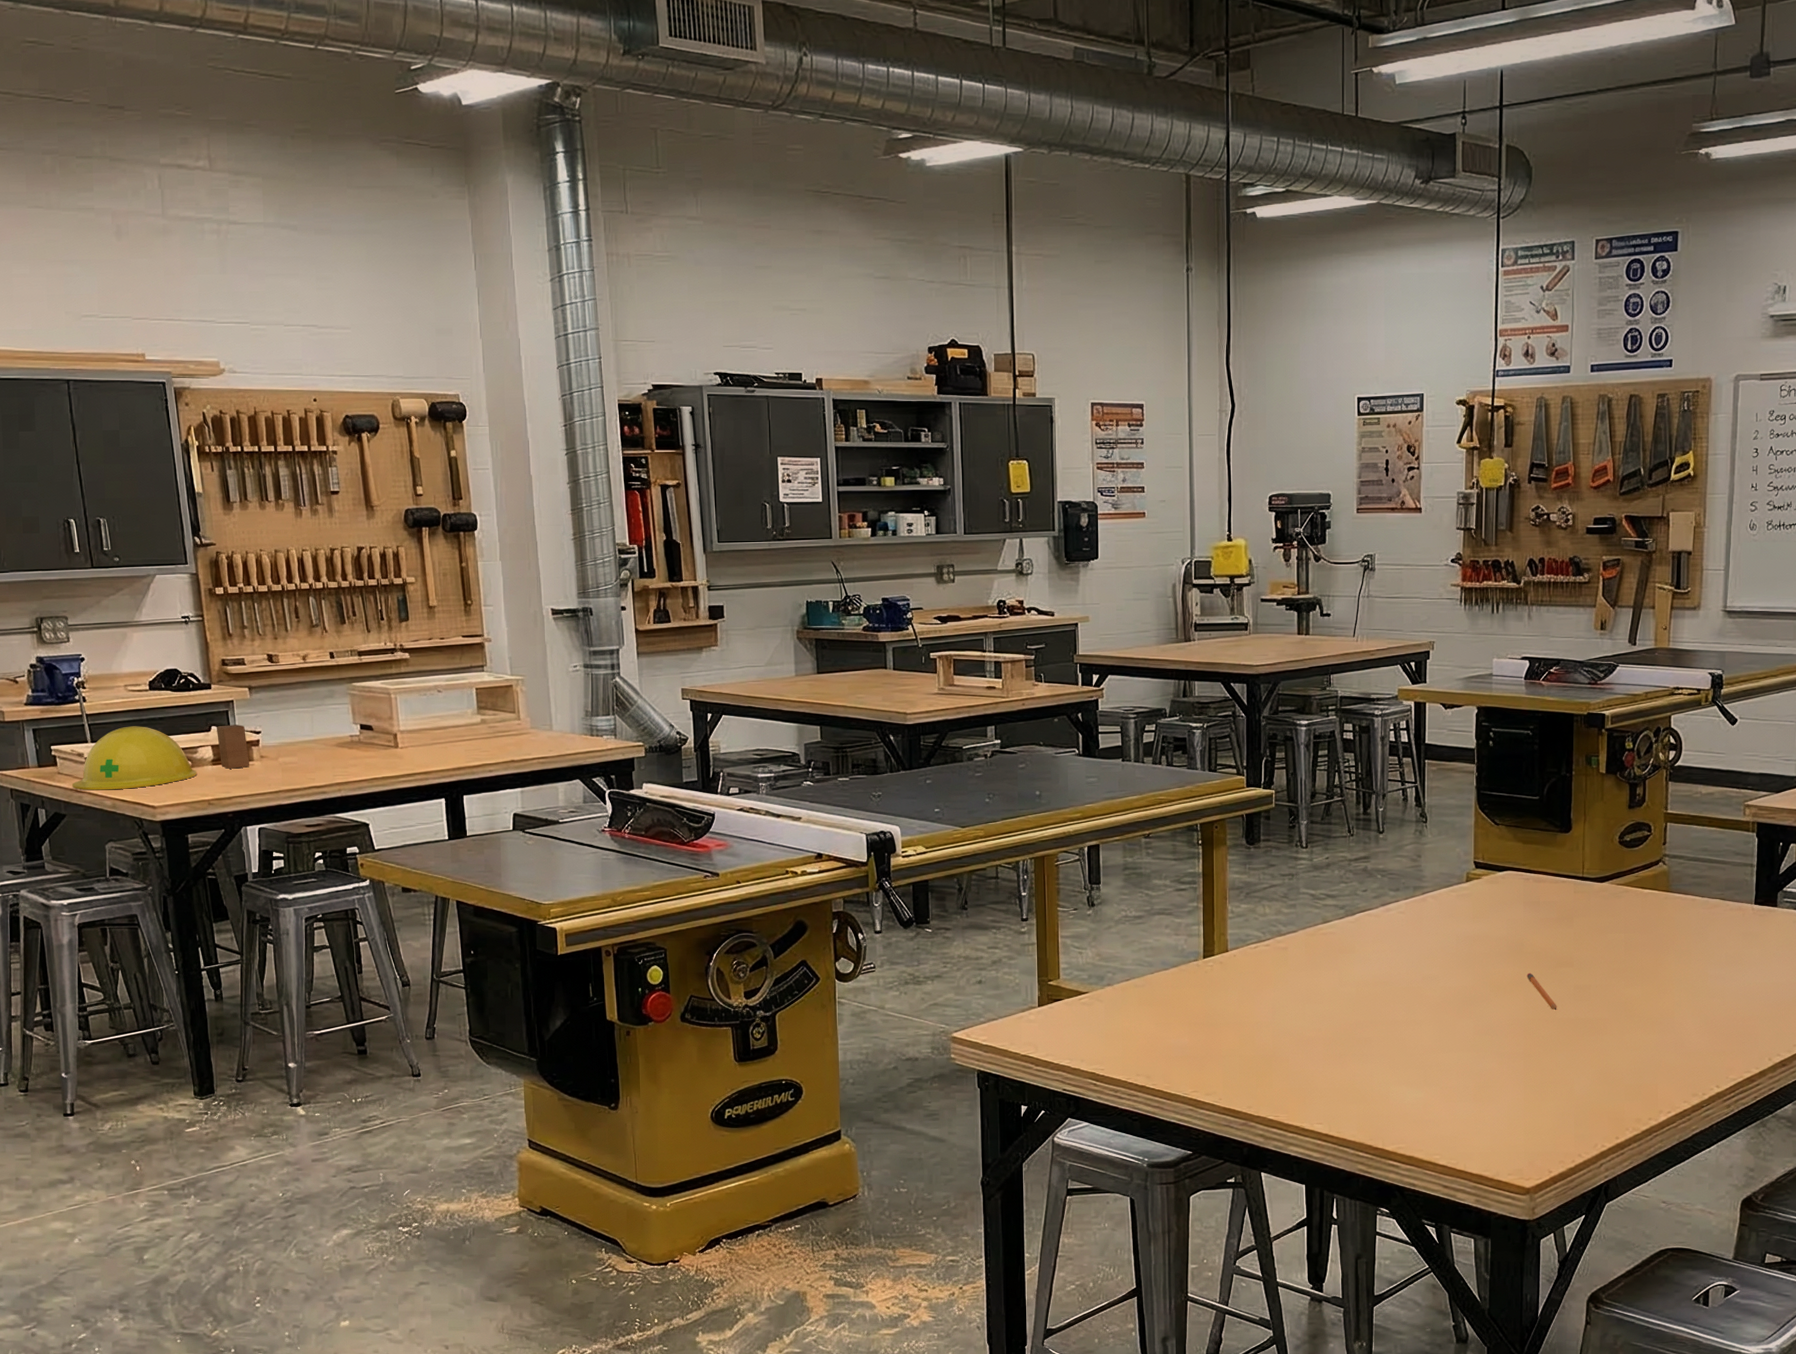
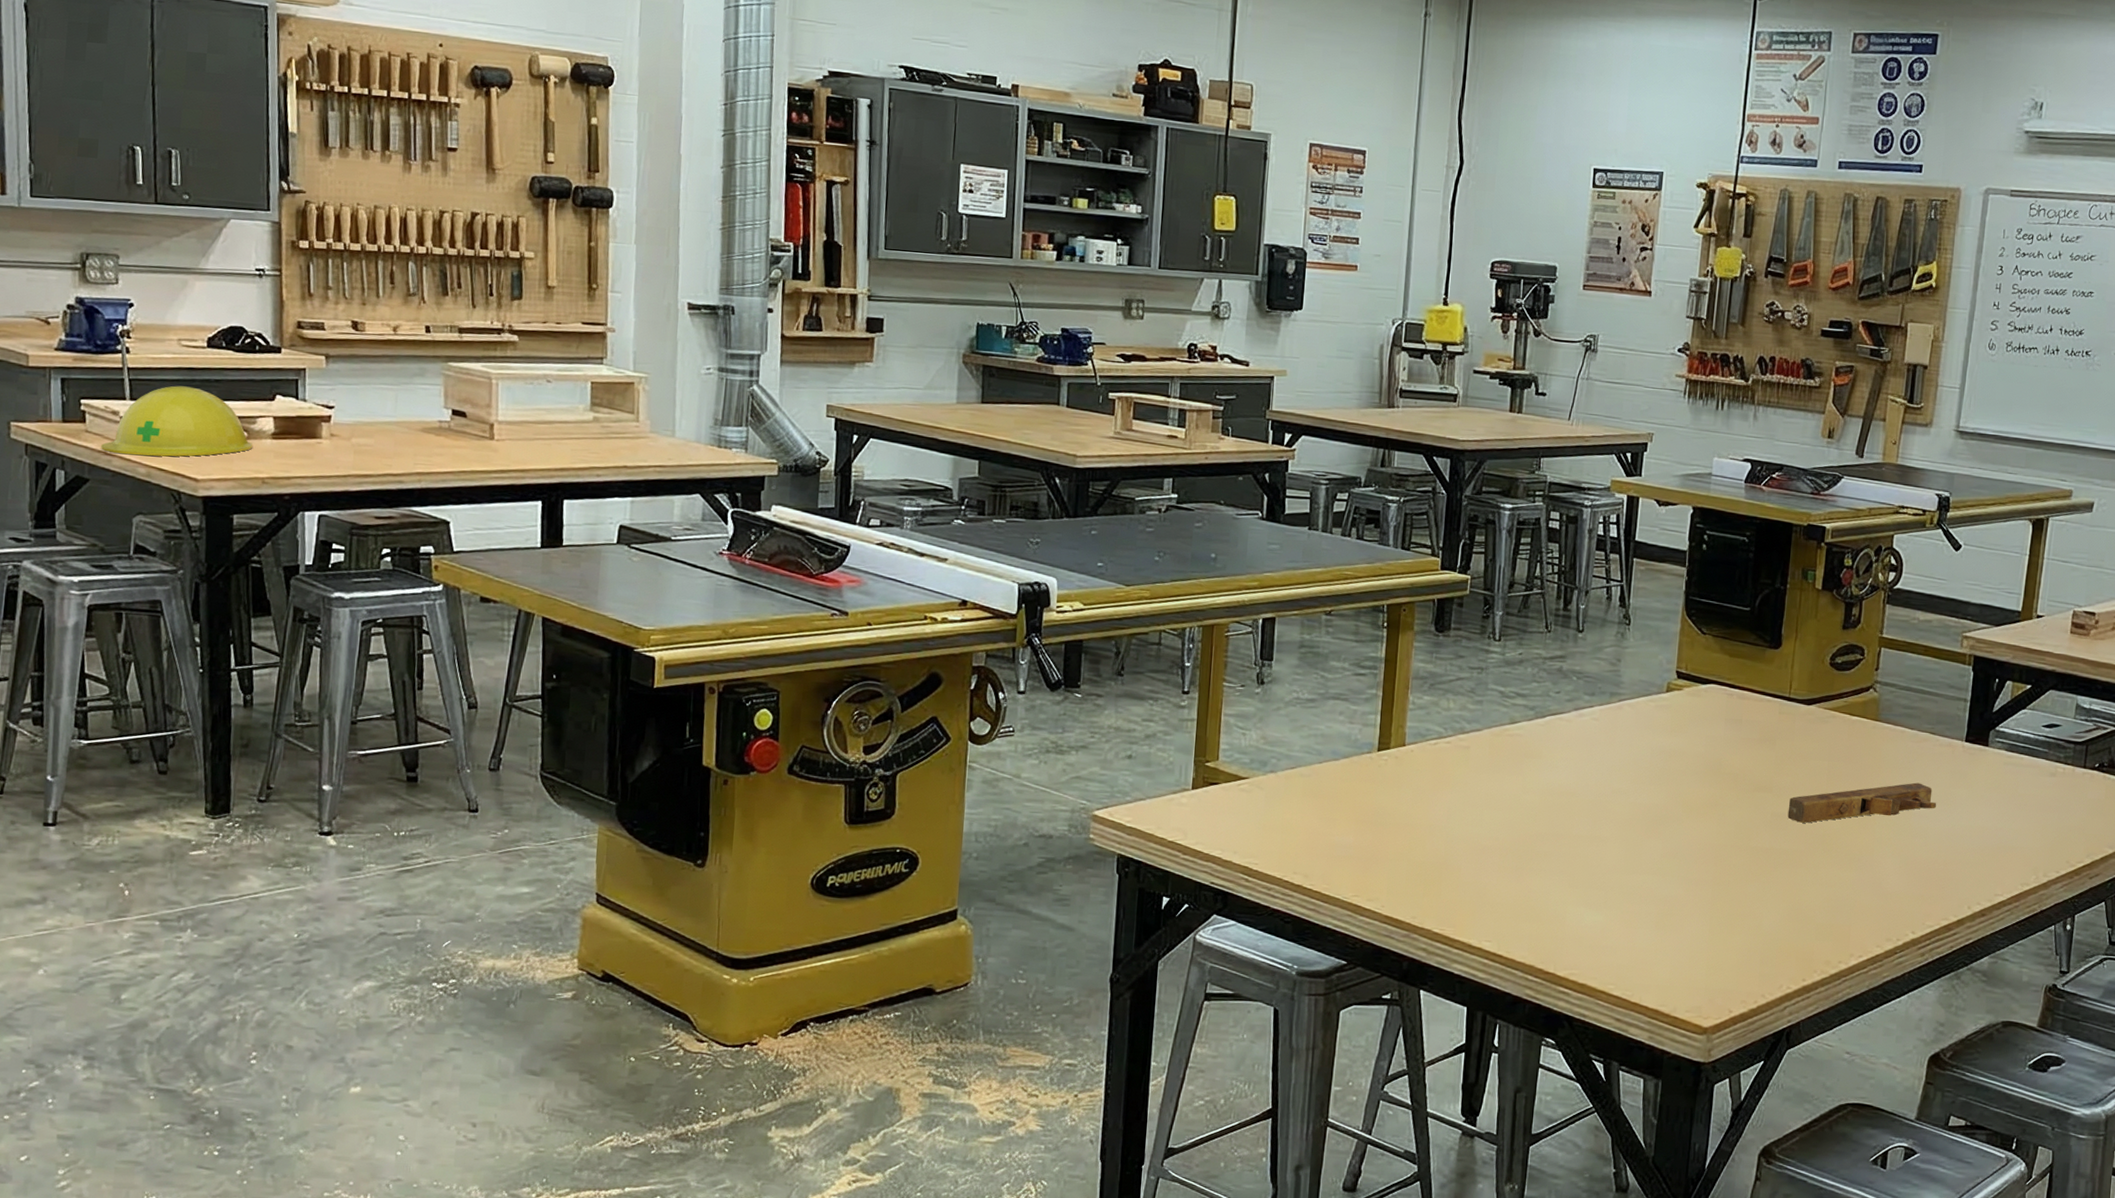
wooden block: present [216,725,250,769] -> none [281,395,317,446]
pencil: present [1527,973,1557,1010] -> none [1722,795,1752,837]
hand plane: none [1590,946,1732,993] -> present [1787,782,1937,823]

